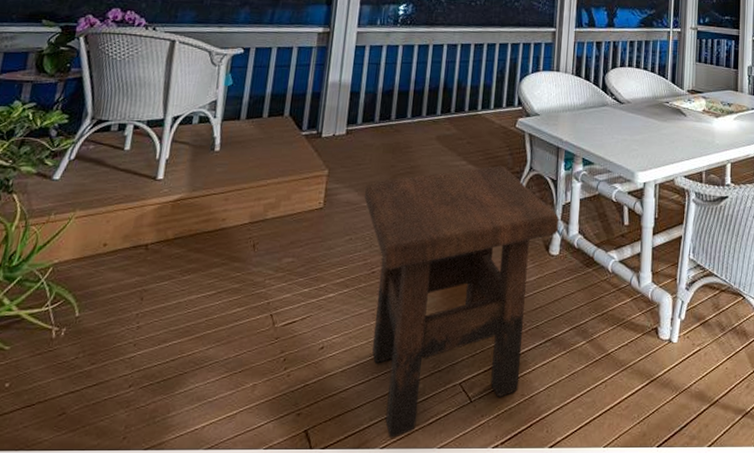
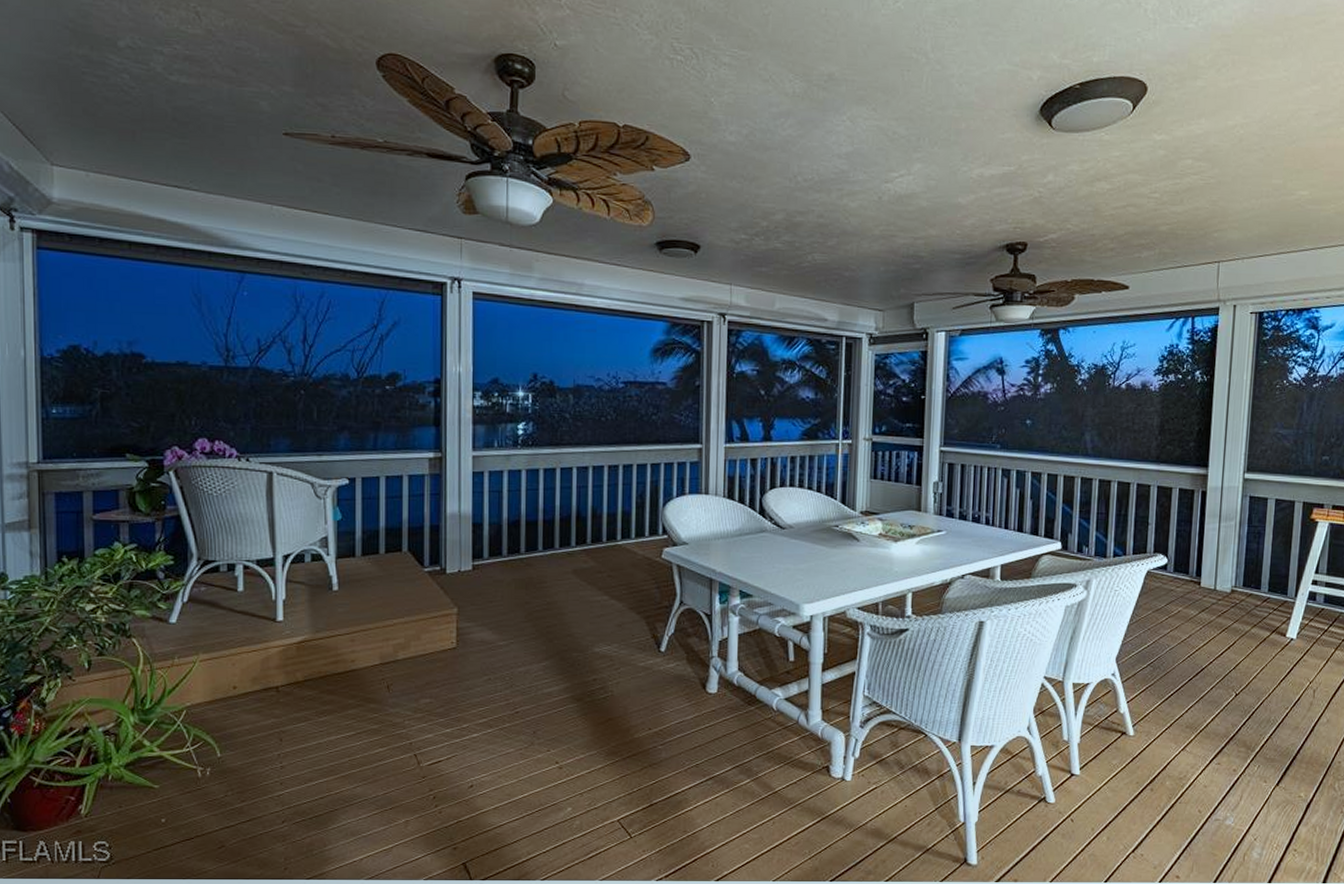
side table: present [364,165,560,438] -> none [500,600,716,871]

